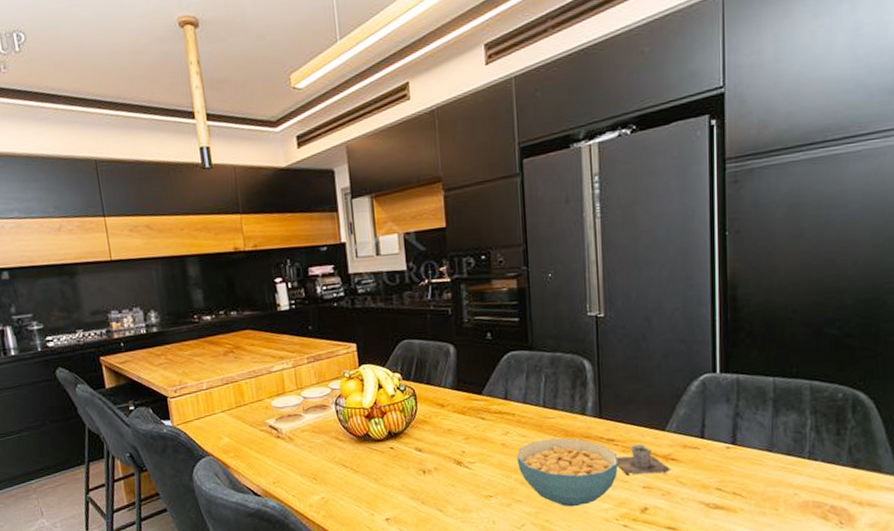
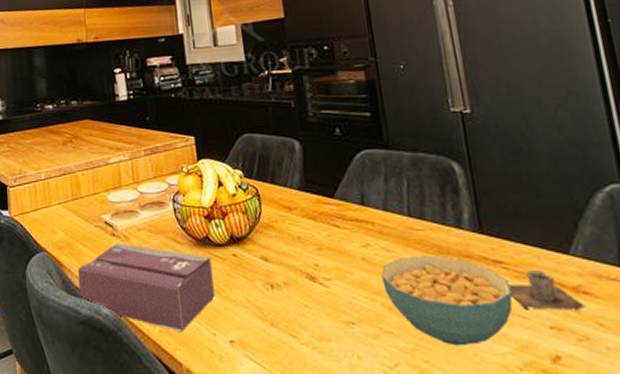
tissue box: none [244,444,374,515] -> present [77,243,215,331]

